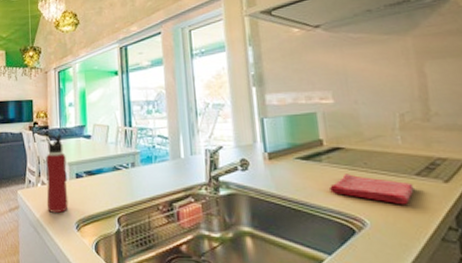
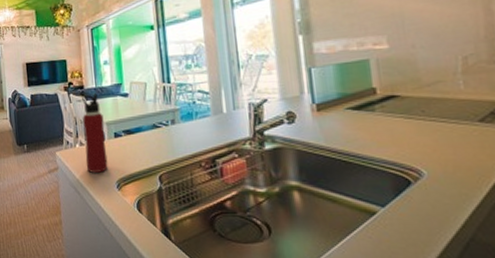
dish towel: present [328,174,414,205] -> none [382,123,477,154]

